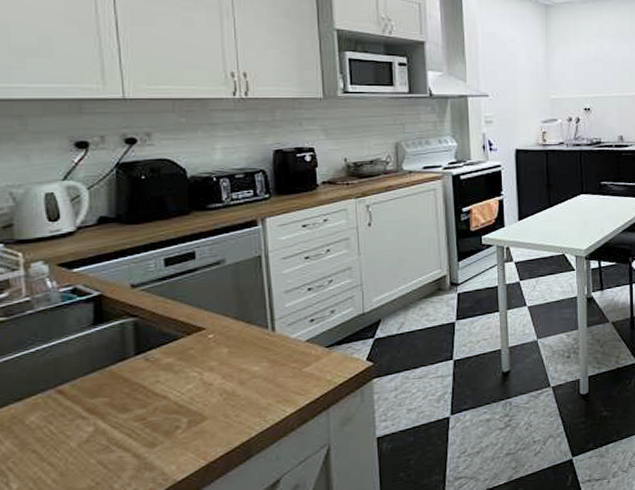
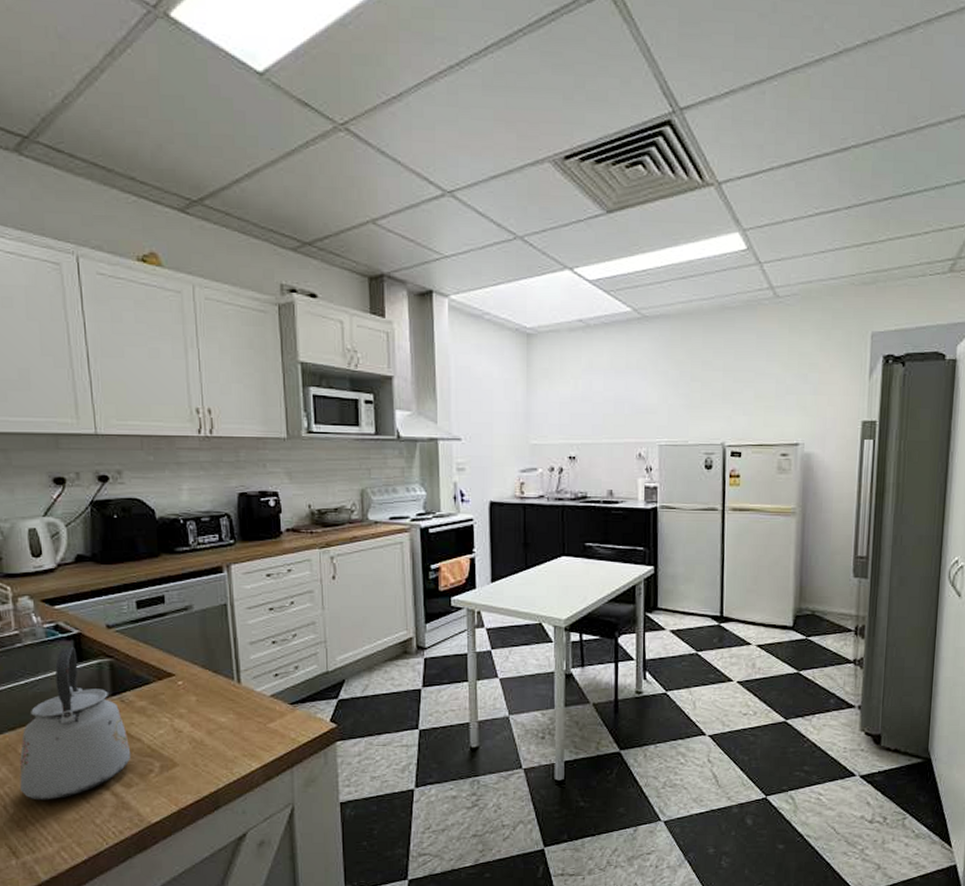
kettle: none [26,308,156,472] -> present [19,646,131,800]

